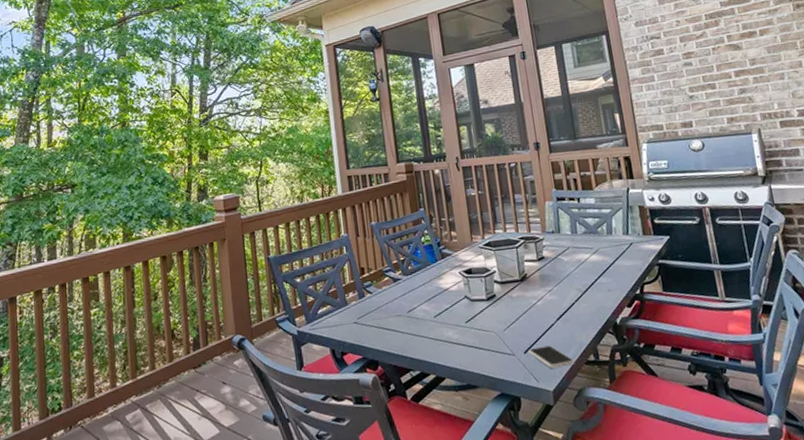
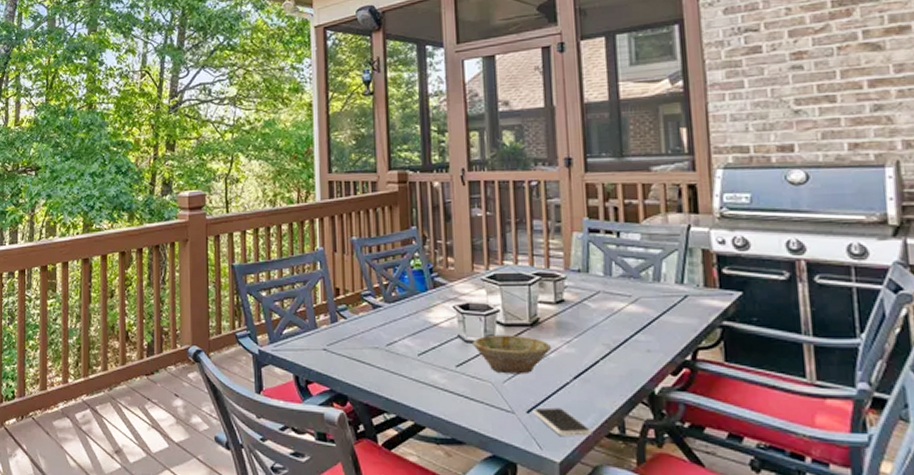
bowl: none [477,290,538,324] -> present [473,334,551,374]

